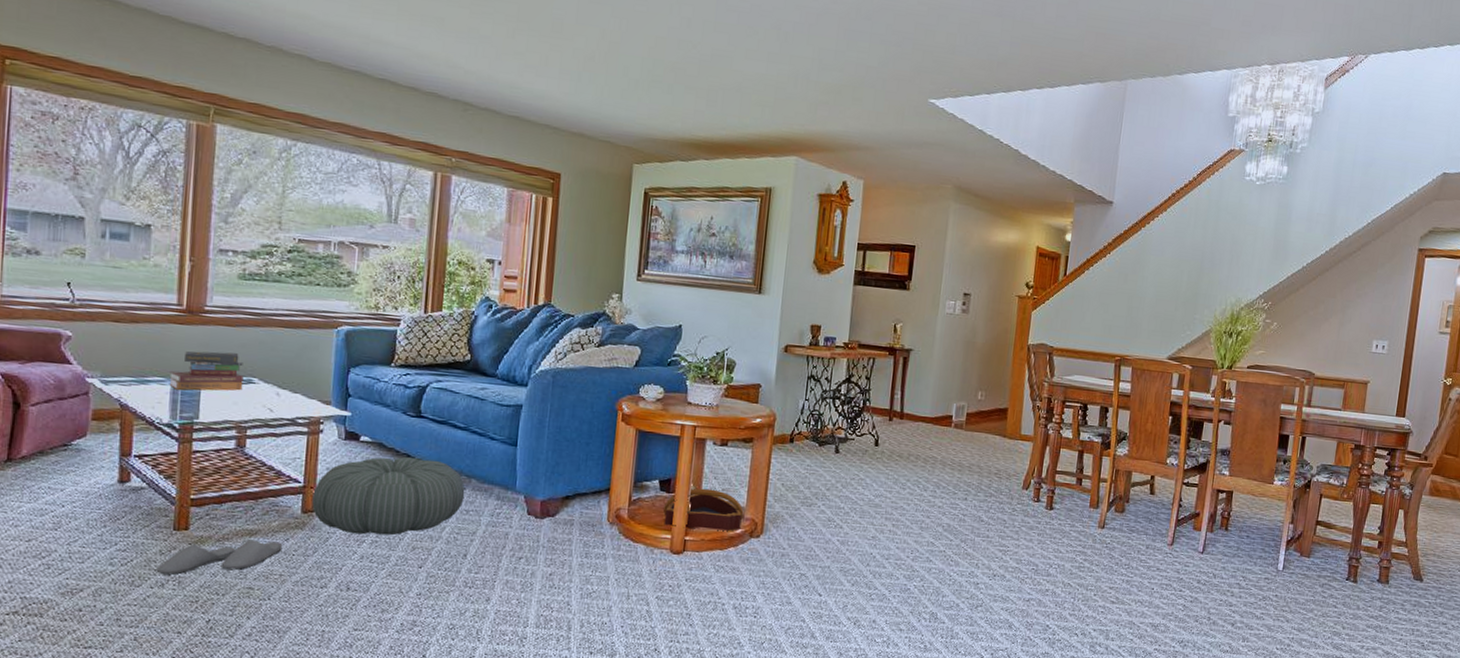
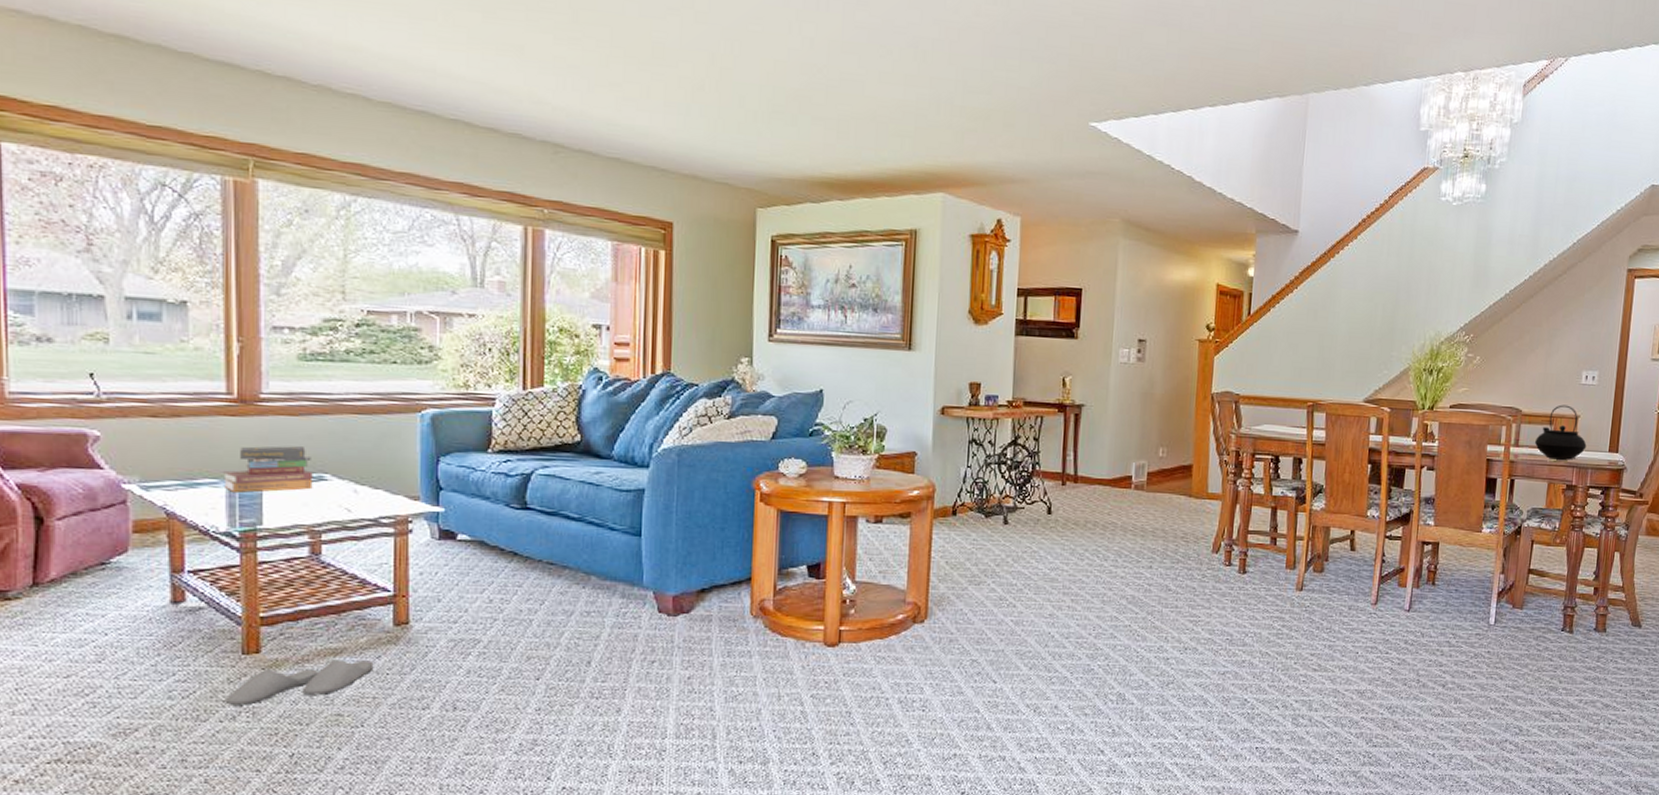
pouf: present [312,457,466,536] -> none [405,556,584,646]
decorative basket: present [663,488,744,531] -> none [814,571,905,618]
teapot: none [1325,370,1375,422] -> present [1534,404,1587,460]

